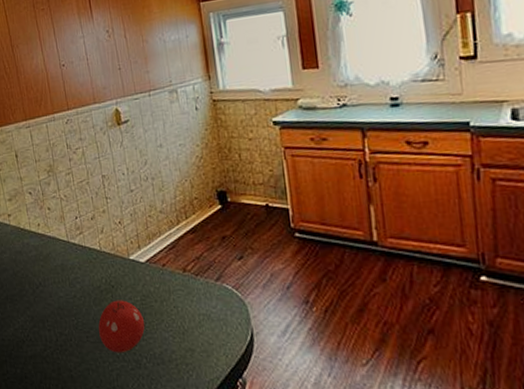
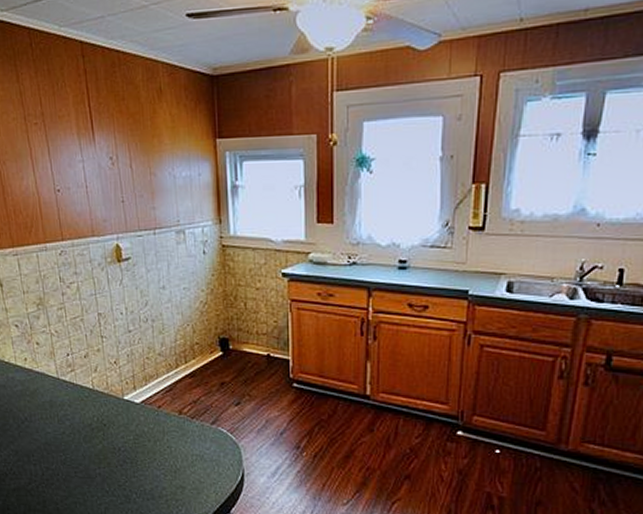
fruit: present [98,300,145,353] -> none [88,438,137,489]

